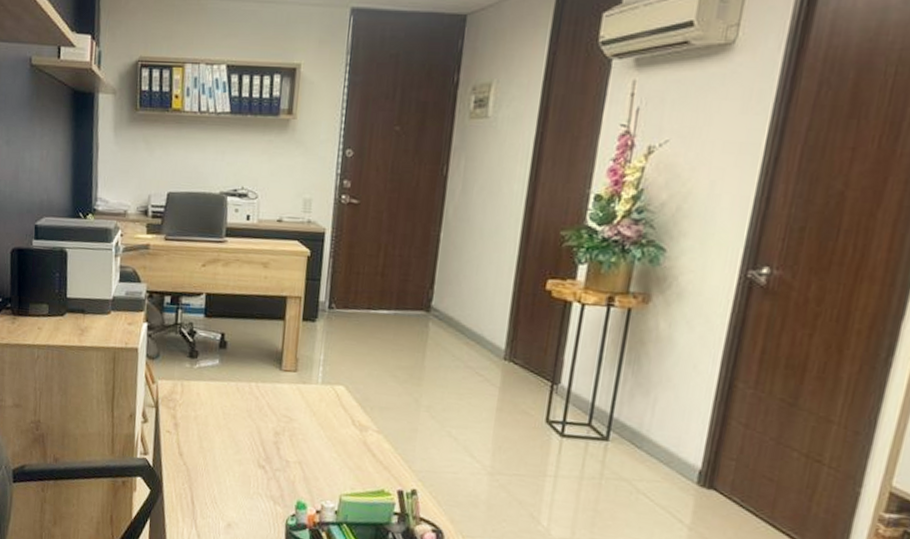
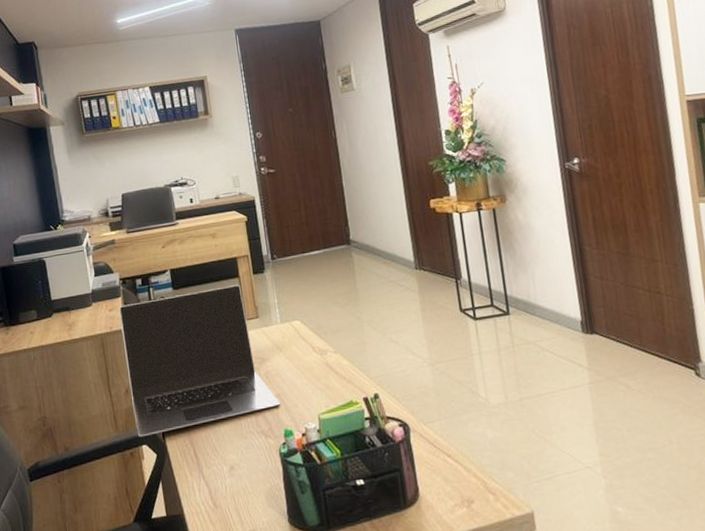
laptop: none [134,321,300,474] -> present [119,285,281,437]

